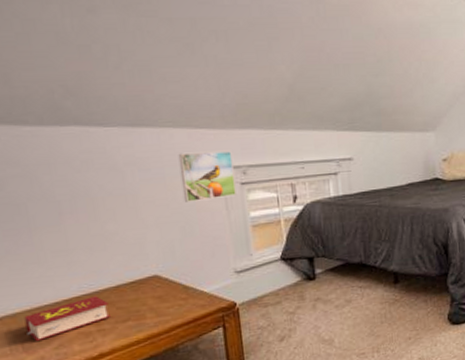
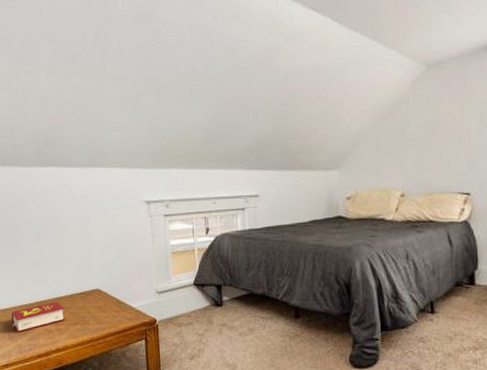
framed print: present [178,151,236,202] -> none [118,187,160,230]

